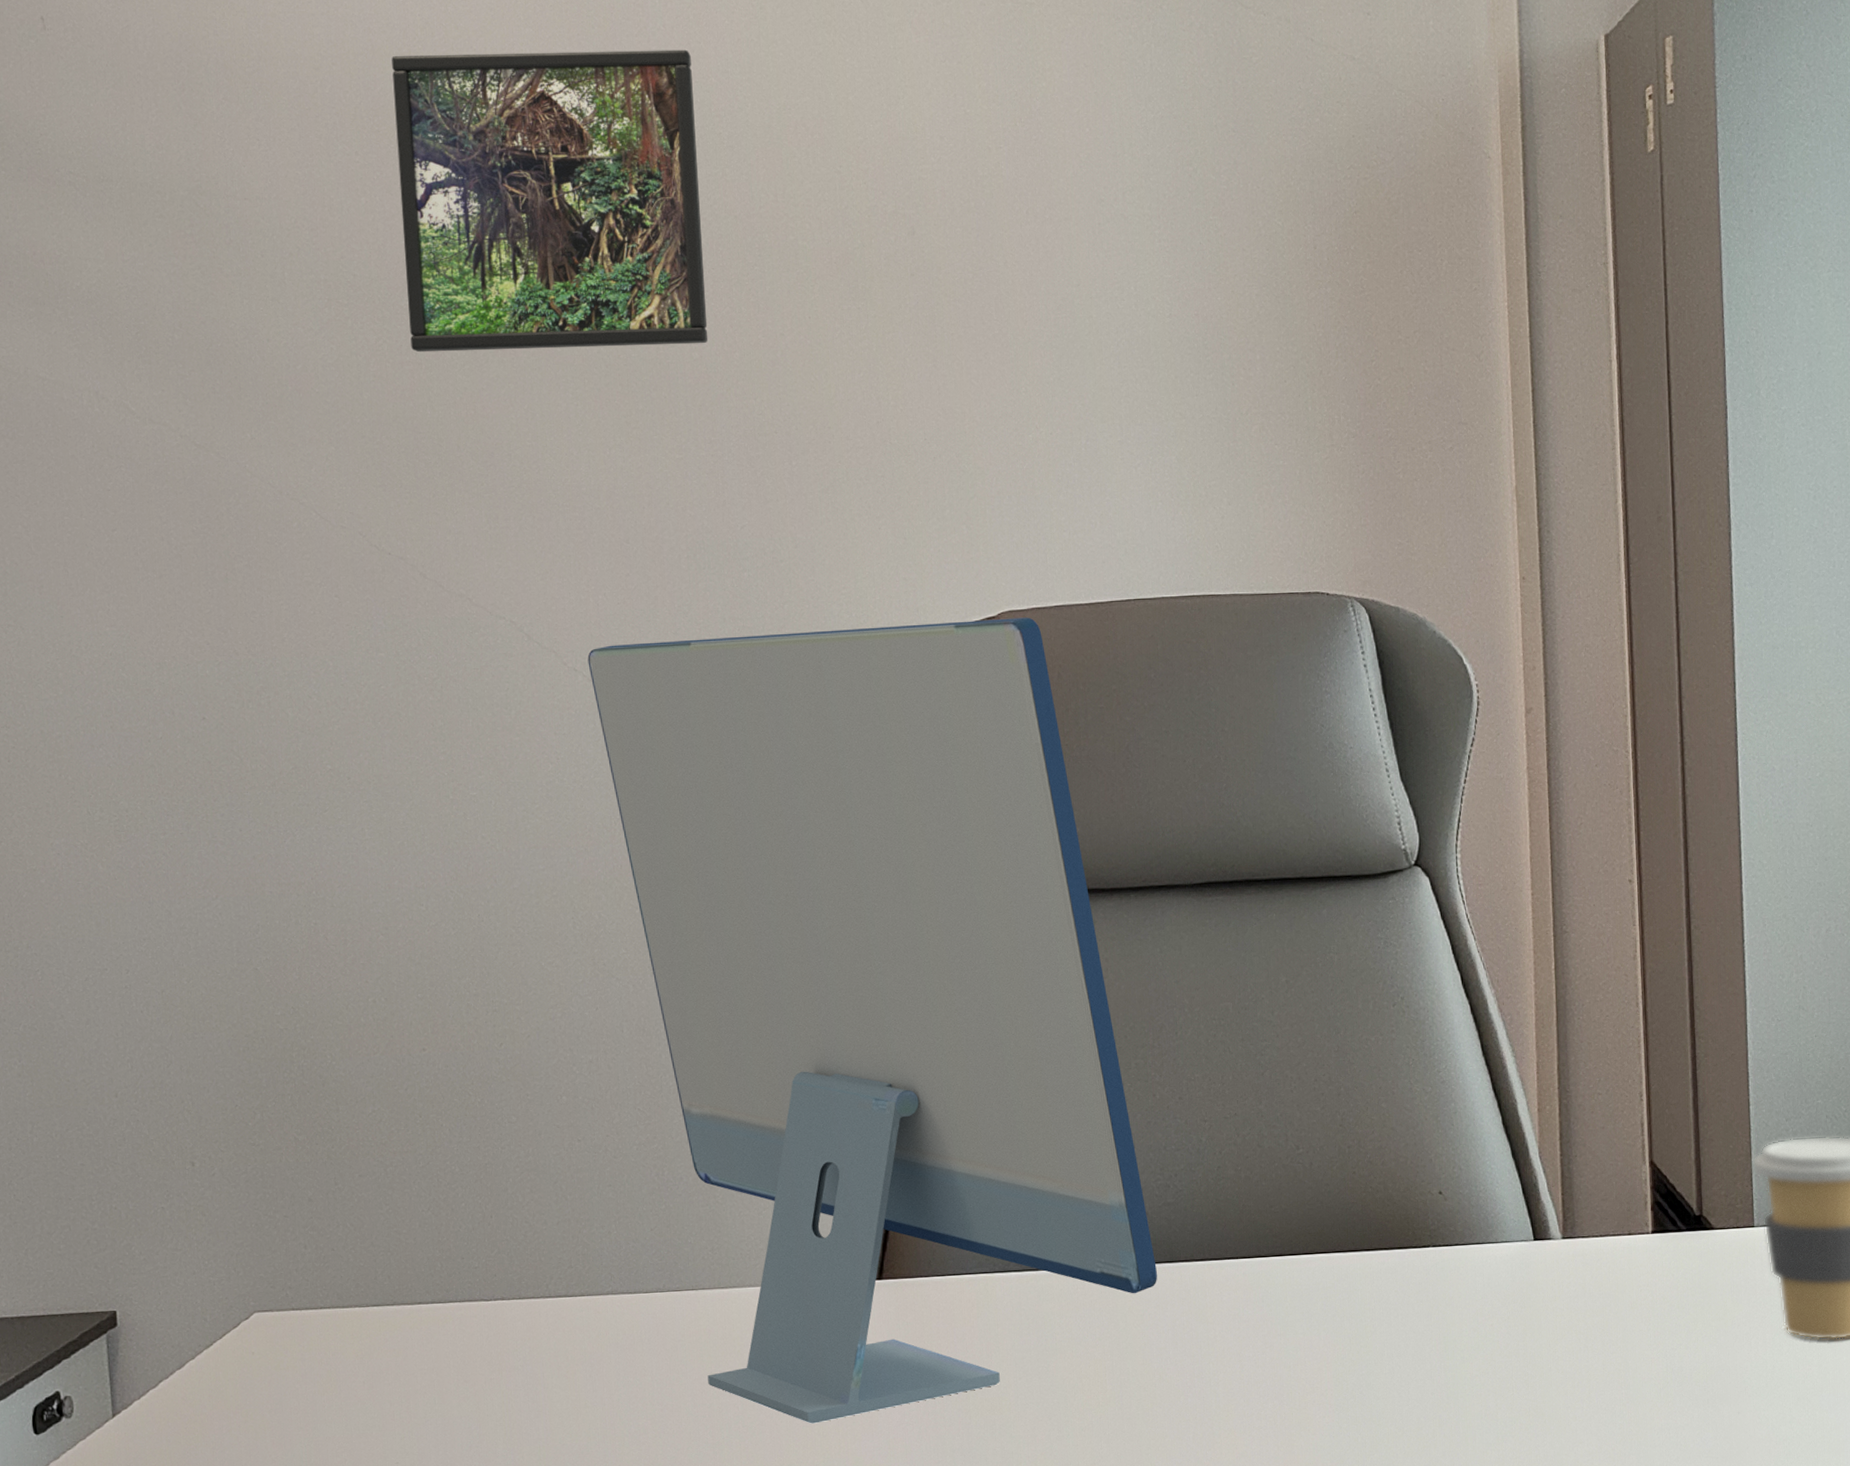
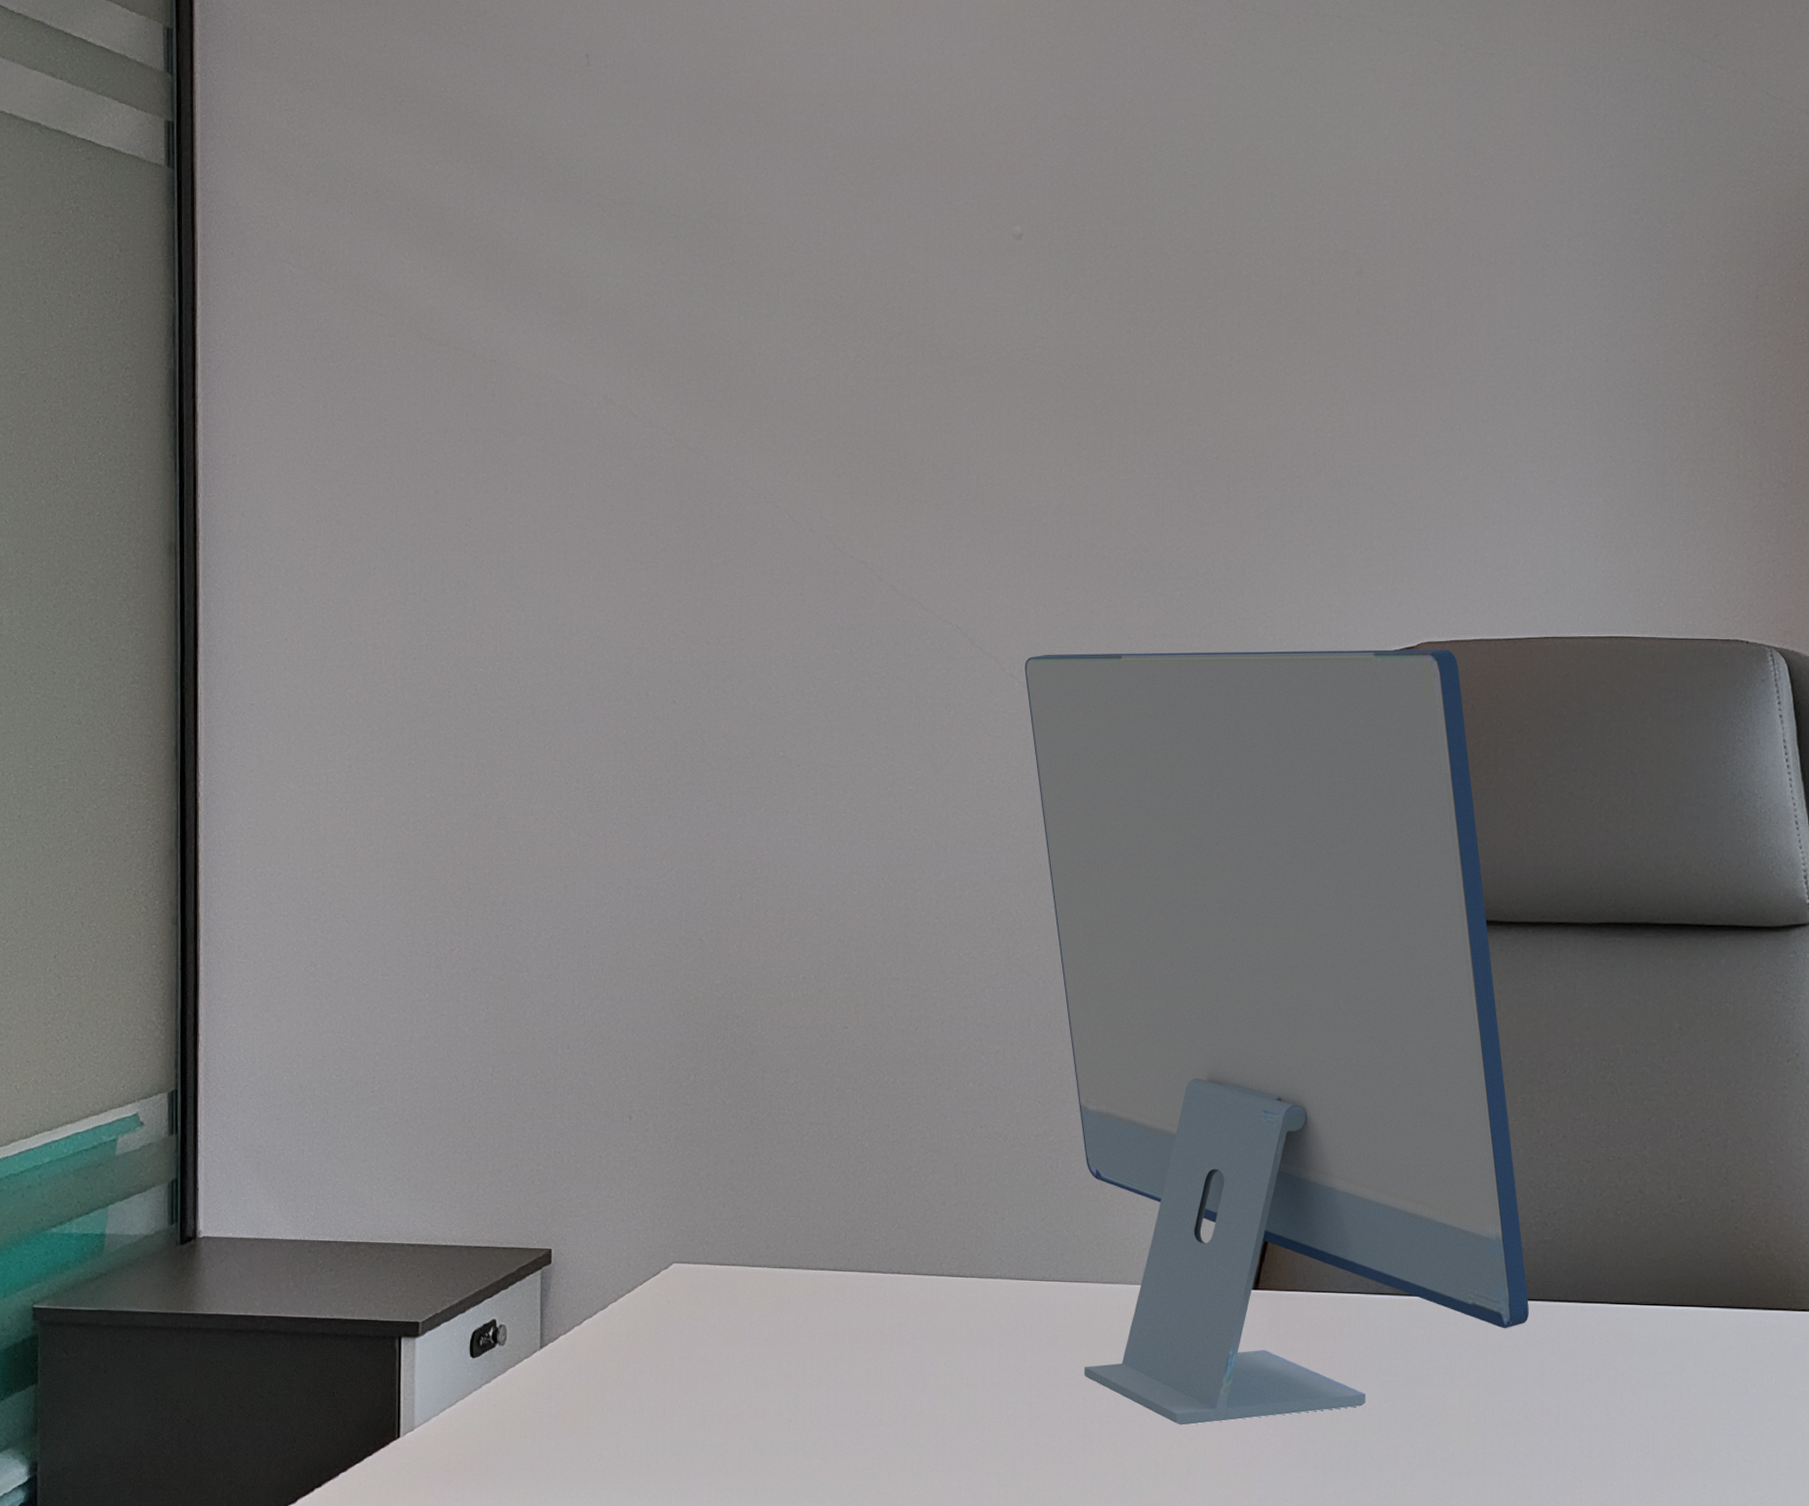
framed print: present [392,49,708,353] -> none [886,93,1164,372]

